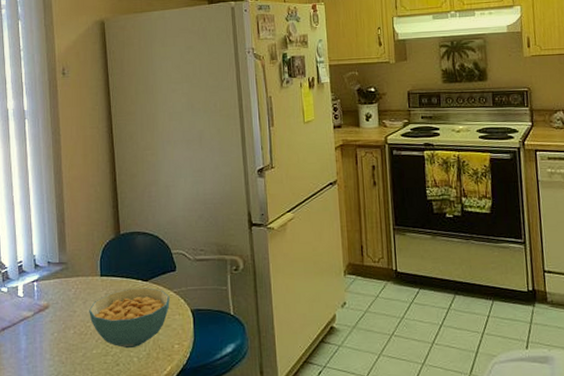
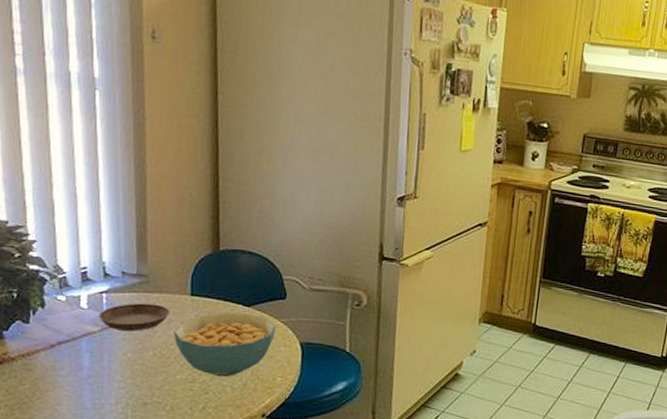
saucer: none [31,287,85,313] -> present [98,303,170,331]

